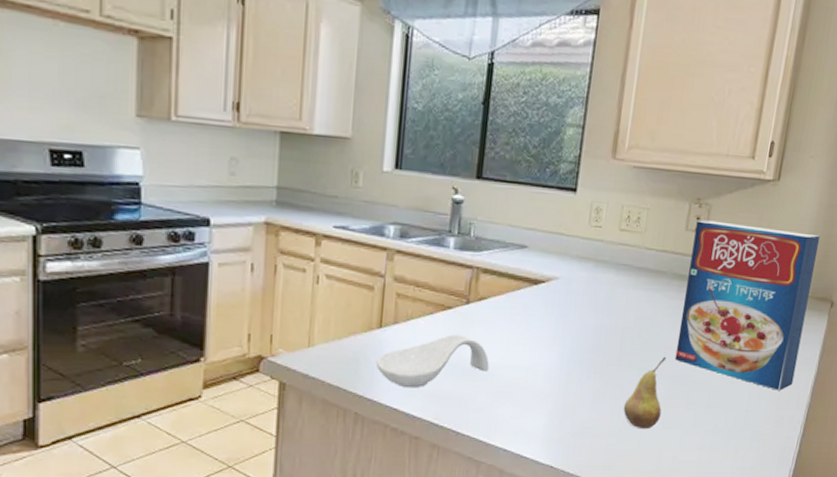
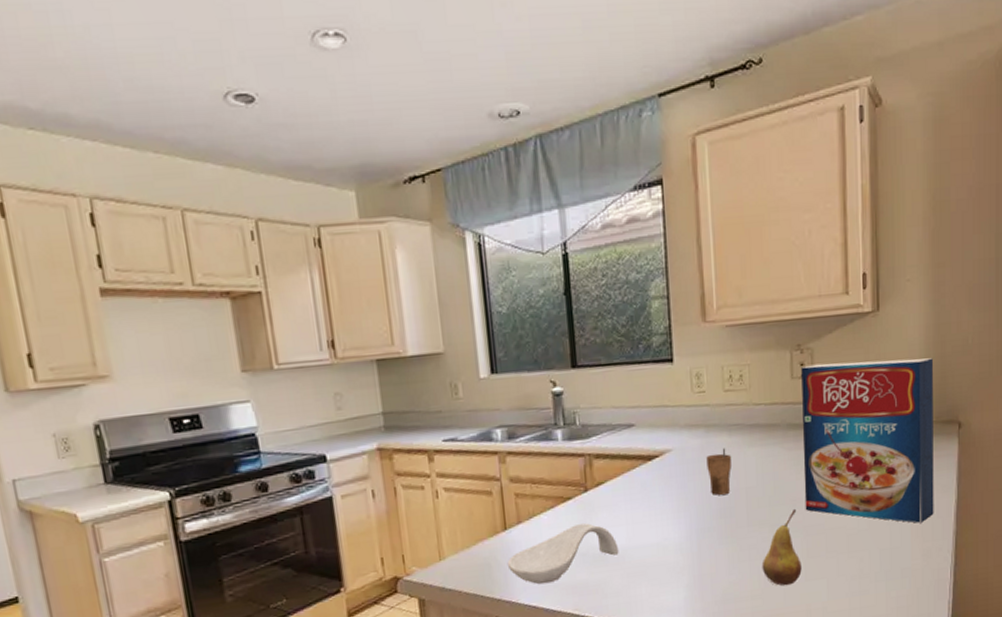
cup: none [589,286,616,332] -> present [706,448,732,496]

